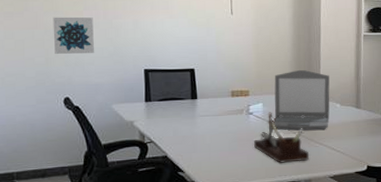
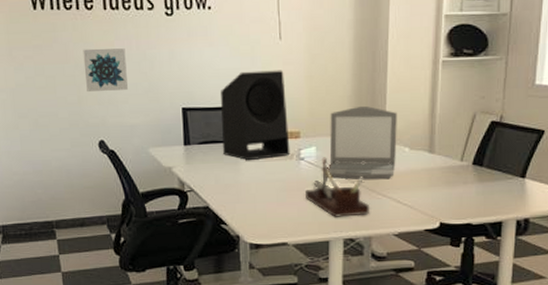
speaker: none [180,39,241,116] -> present [221,70,290,161]

